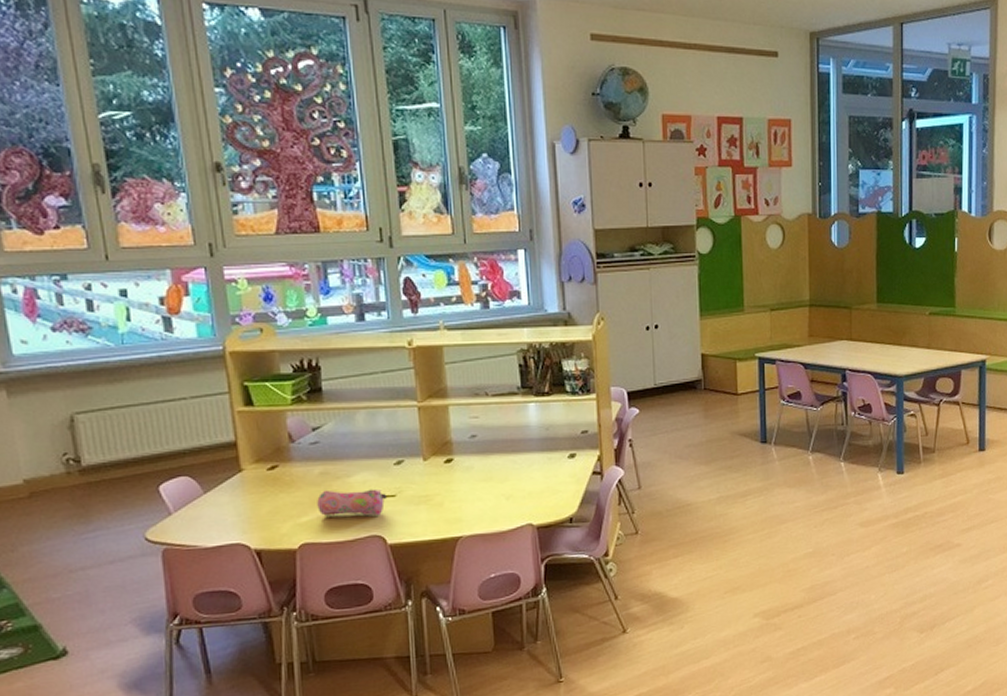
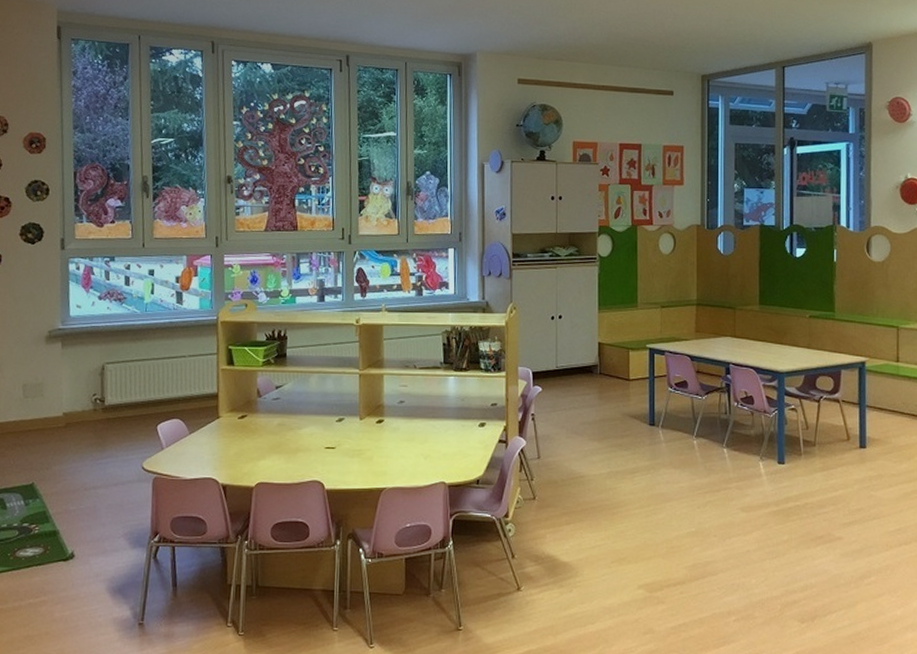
pencil case: present [317,489,388,516] -> none [273,438,329,464]

